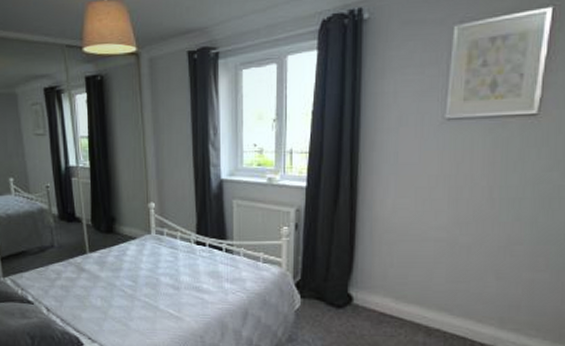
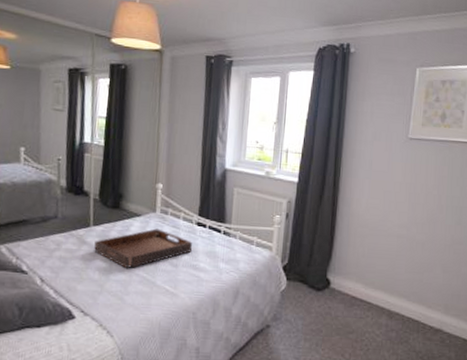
serving tray: none [93,251,192,295] -> present [94,228,192,269]

